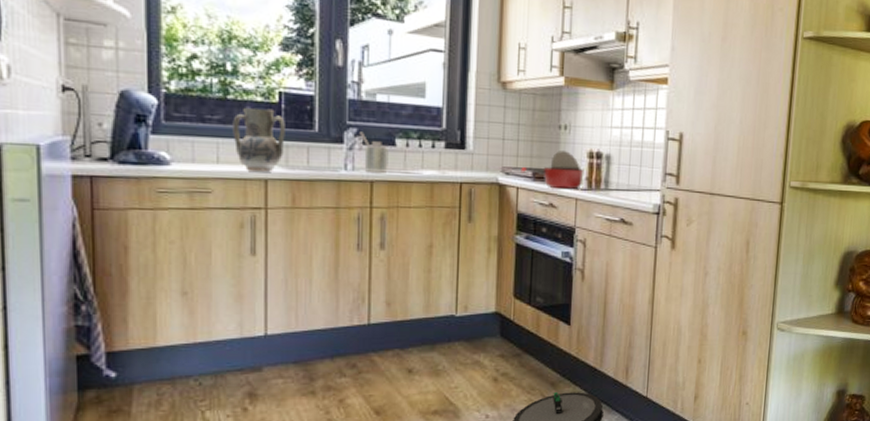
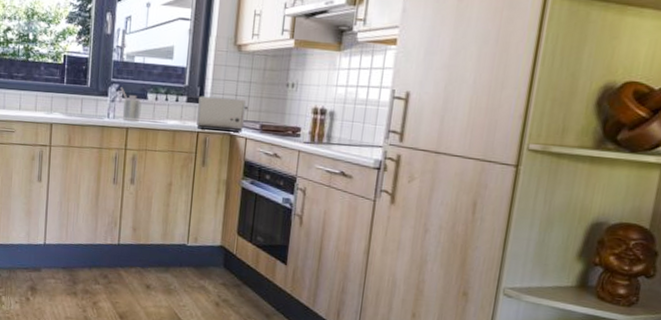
ceramic jug: present [232,108,285,172] -> none [31,68,67,118]
toaster: none [457,141,519,182] -> present [195,96,249,133]
saucepan: present [521,151,584,189] -> none [250,106,308,142]

